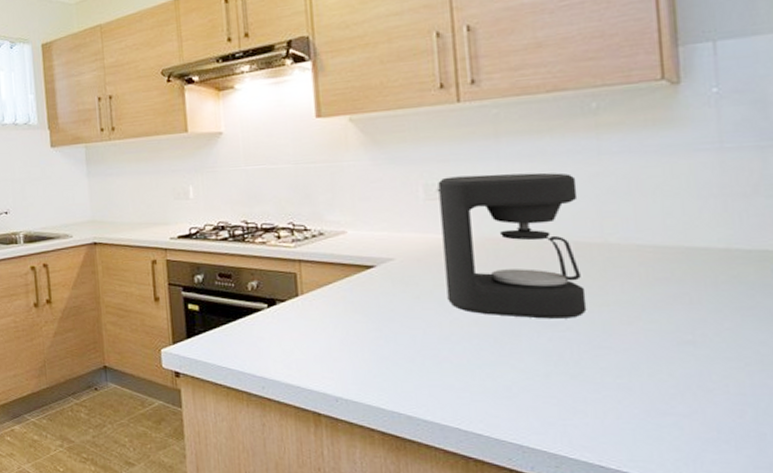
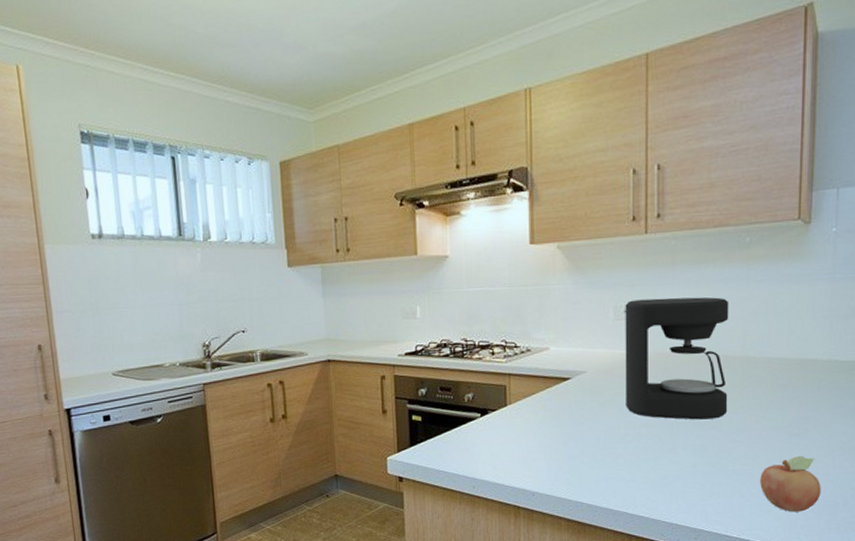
fruit: none [642,370,737,442] -> present [760,456,821,512]

